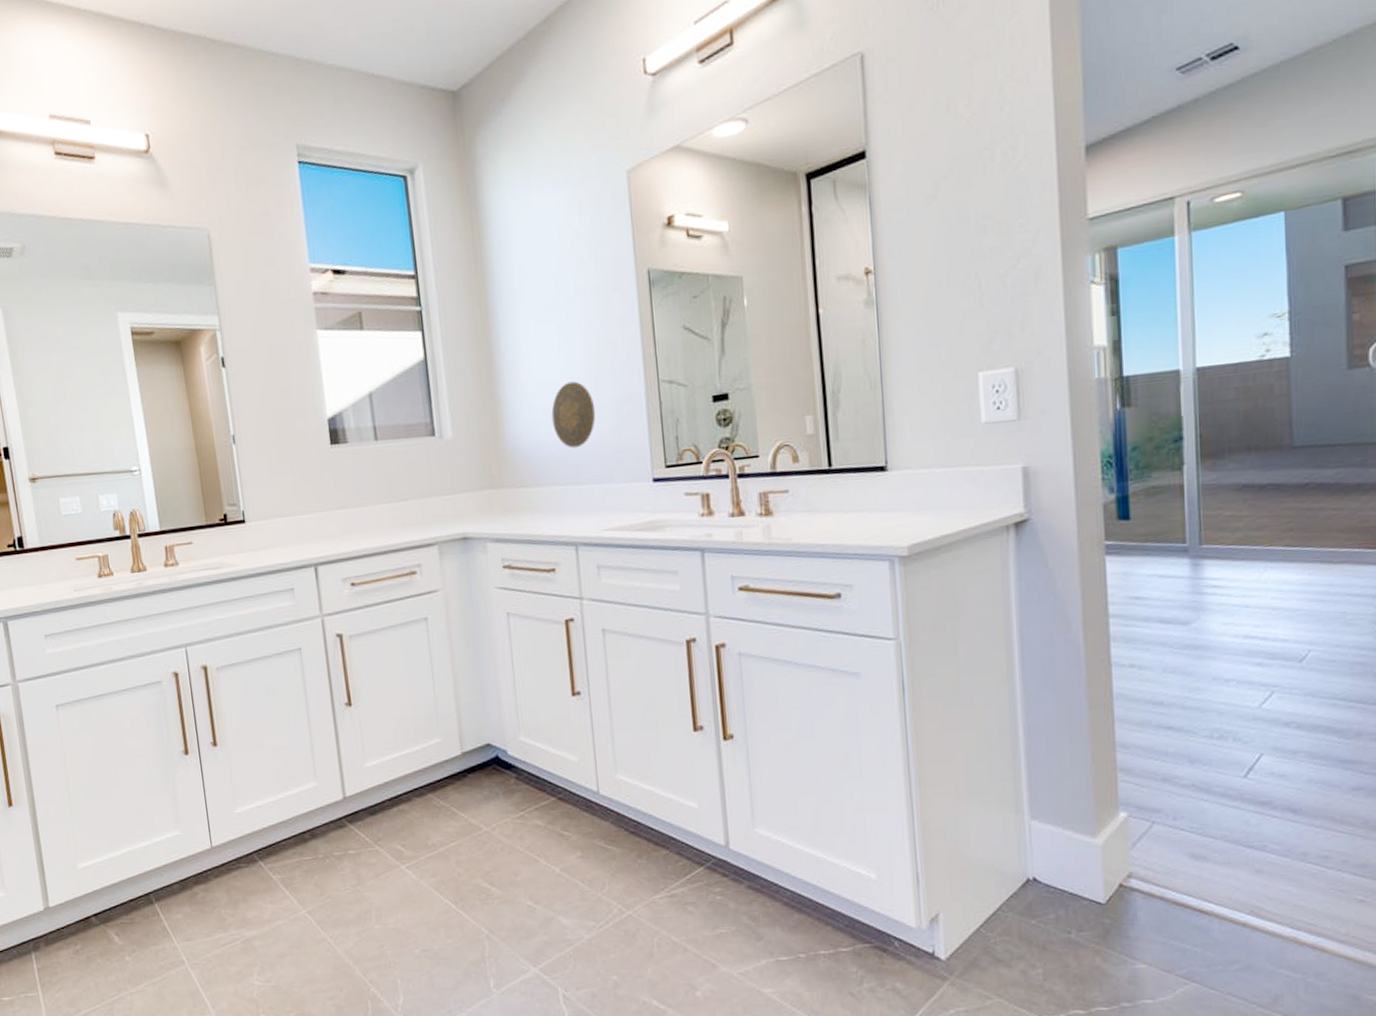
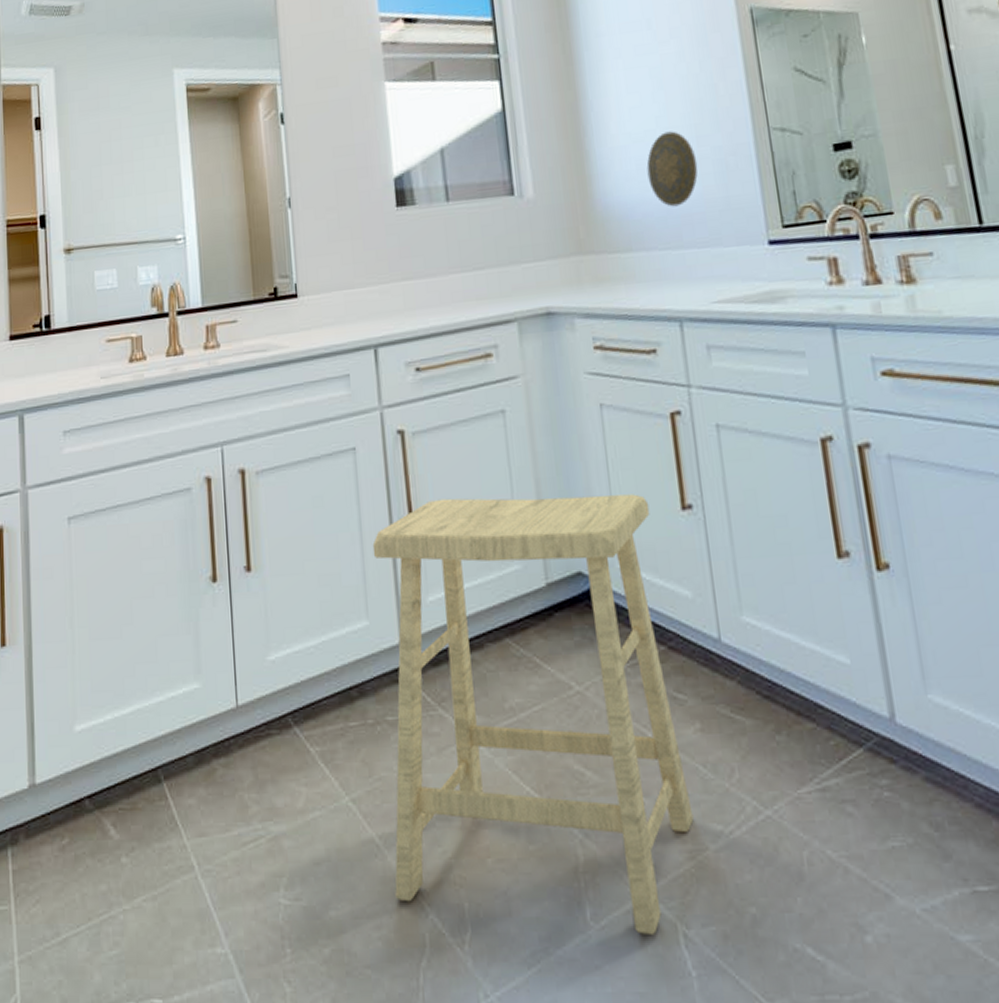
stool: none [318,684,573,997] -> present [372,494,694,936]

